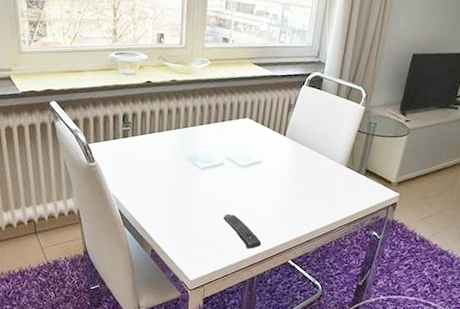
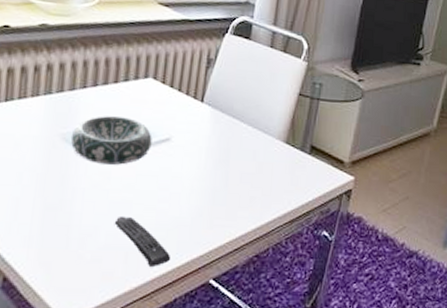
decorative bowl: none [193,144,249,179] -> present [71,116,152,165]

